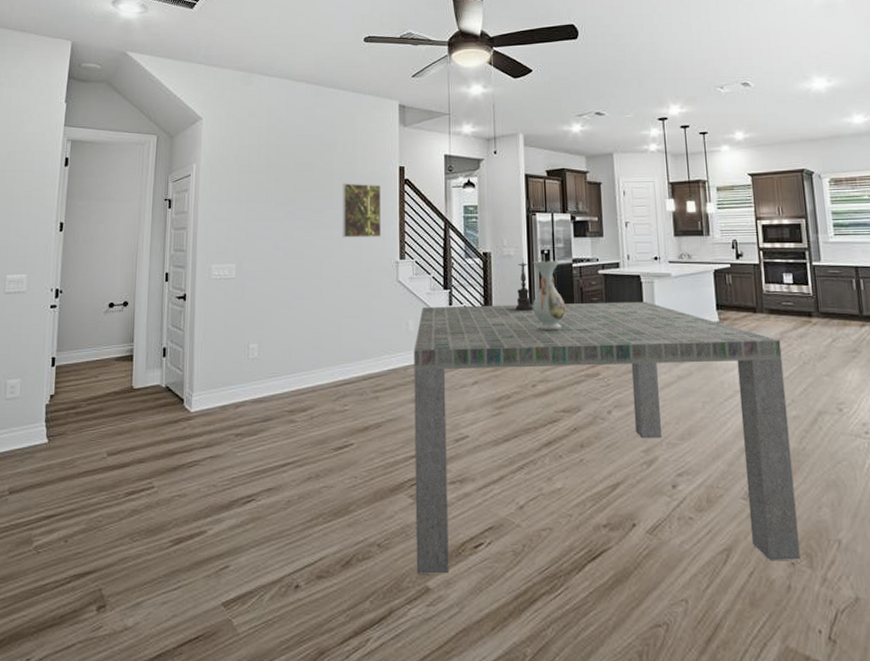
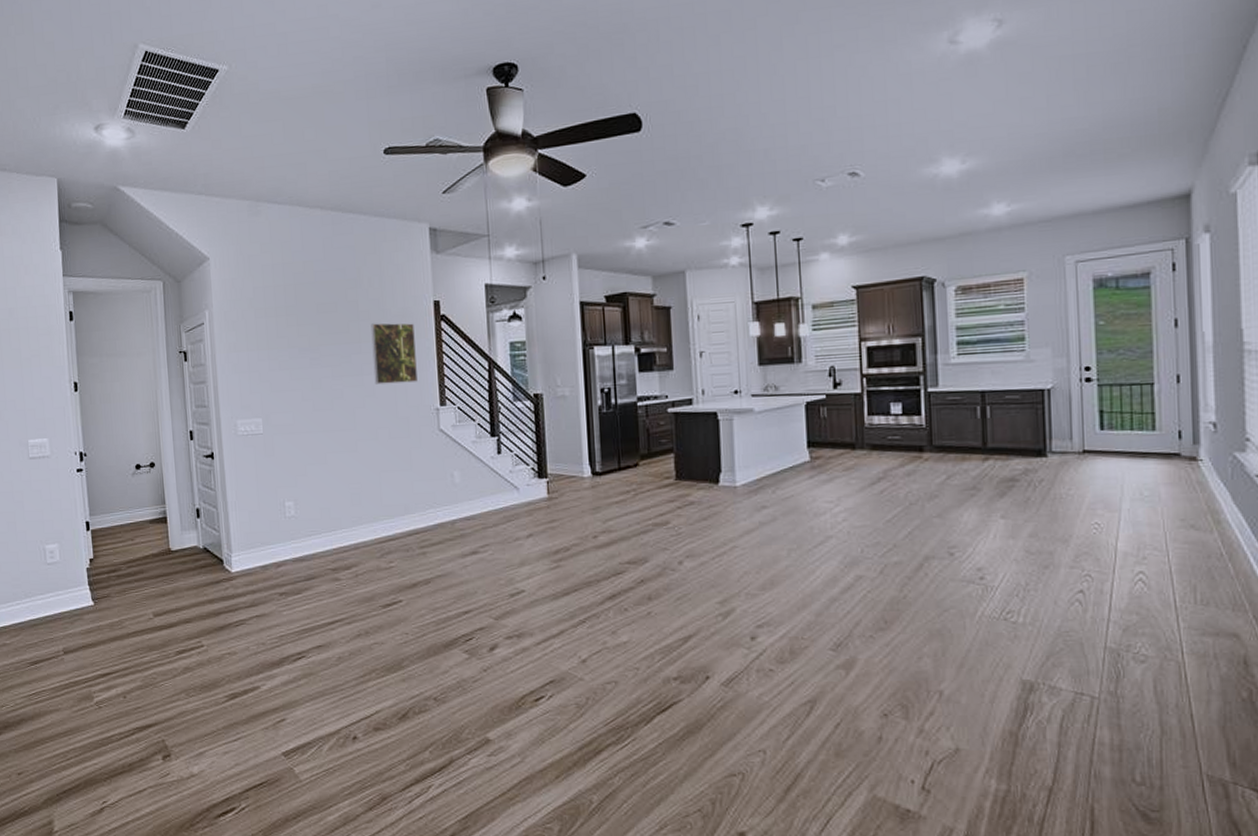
dining table: present [414,301,801,574] -> none [461,441,895,726]
candle holder: present [507,258,534,312] -> none [562,398,594,458]
vase: present [532,260,566,331] -> none [591,398,630,478]

